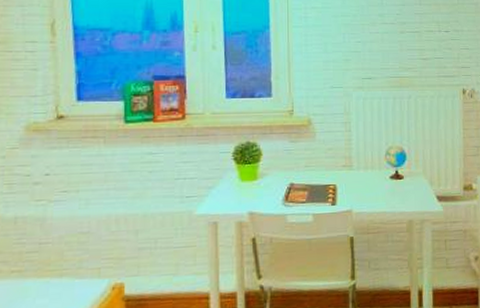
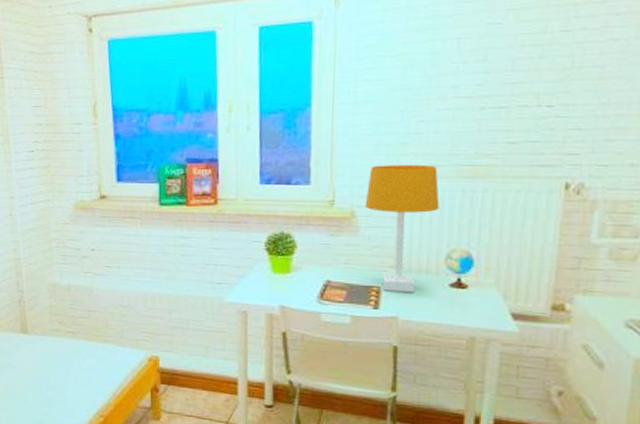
desk lamp: none [319,77,377,188] -> present [365,164,440,292]

